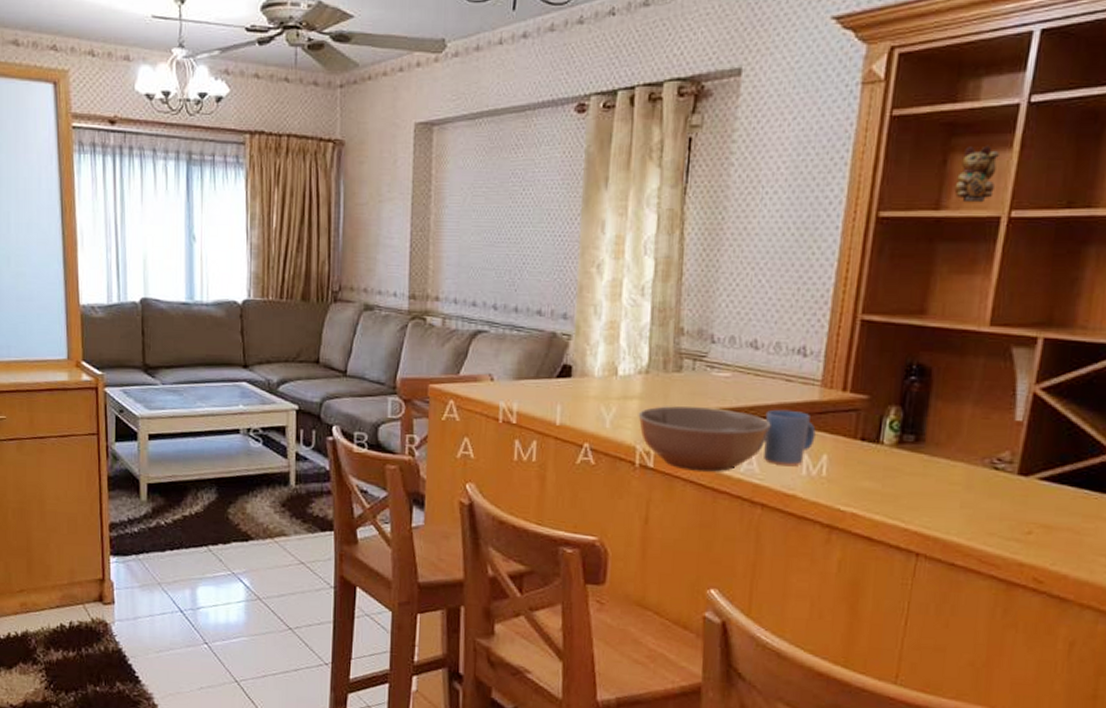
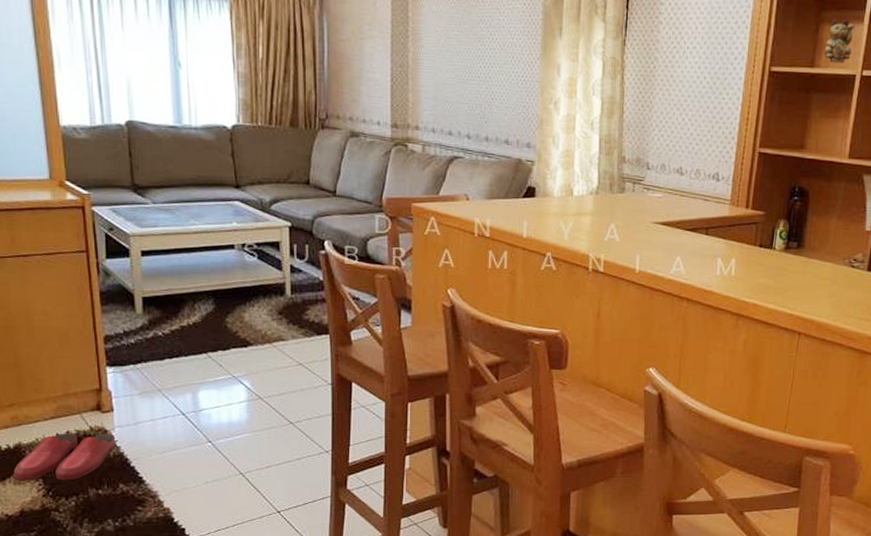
slippers: none [19,623,115,675] -> present [13,433,116,481]
bowl: present [638,406,771,473] -> none [590,221,693,275]
mug: present [764,409,816,467] -> none [688,223,727,268]

